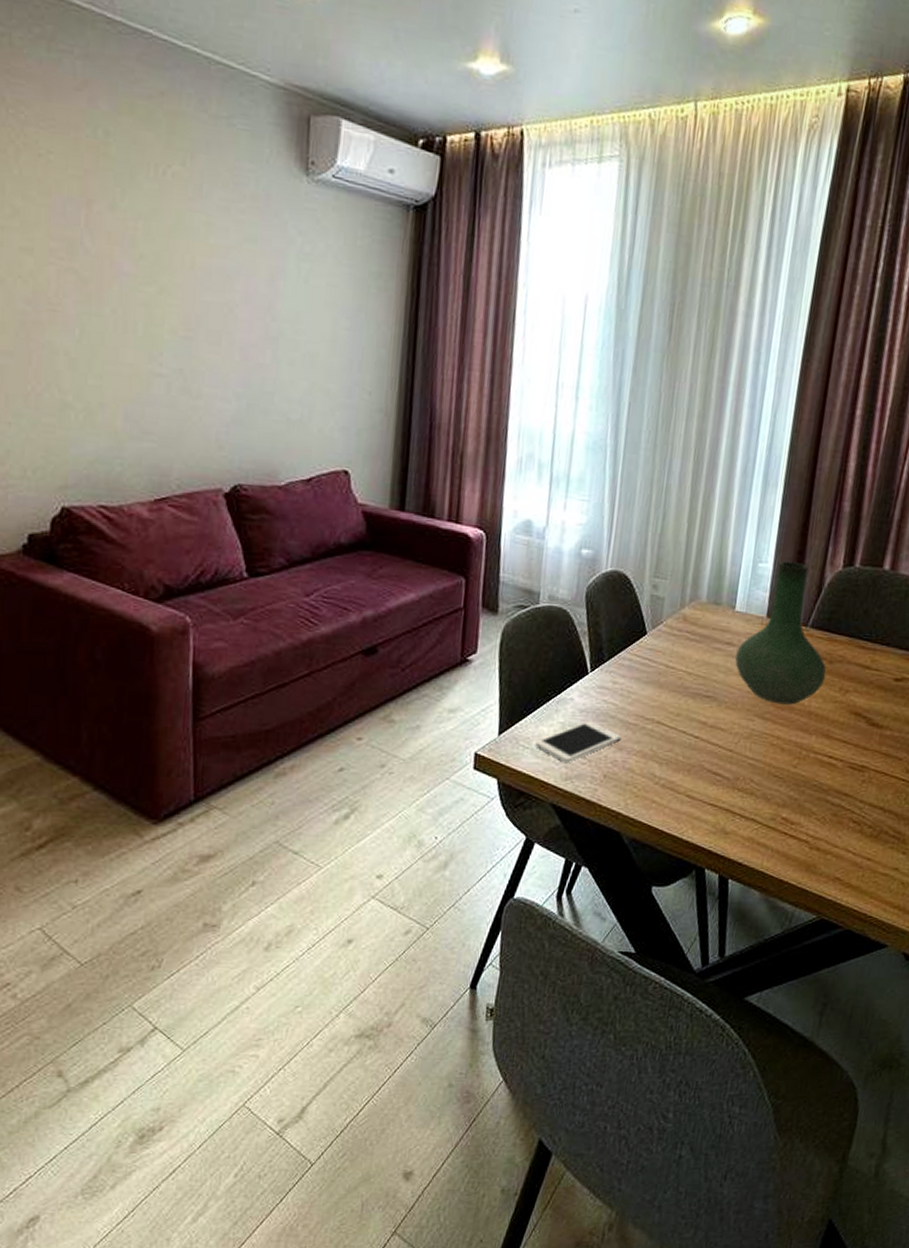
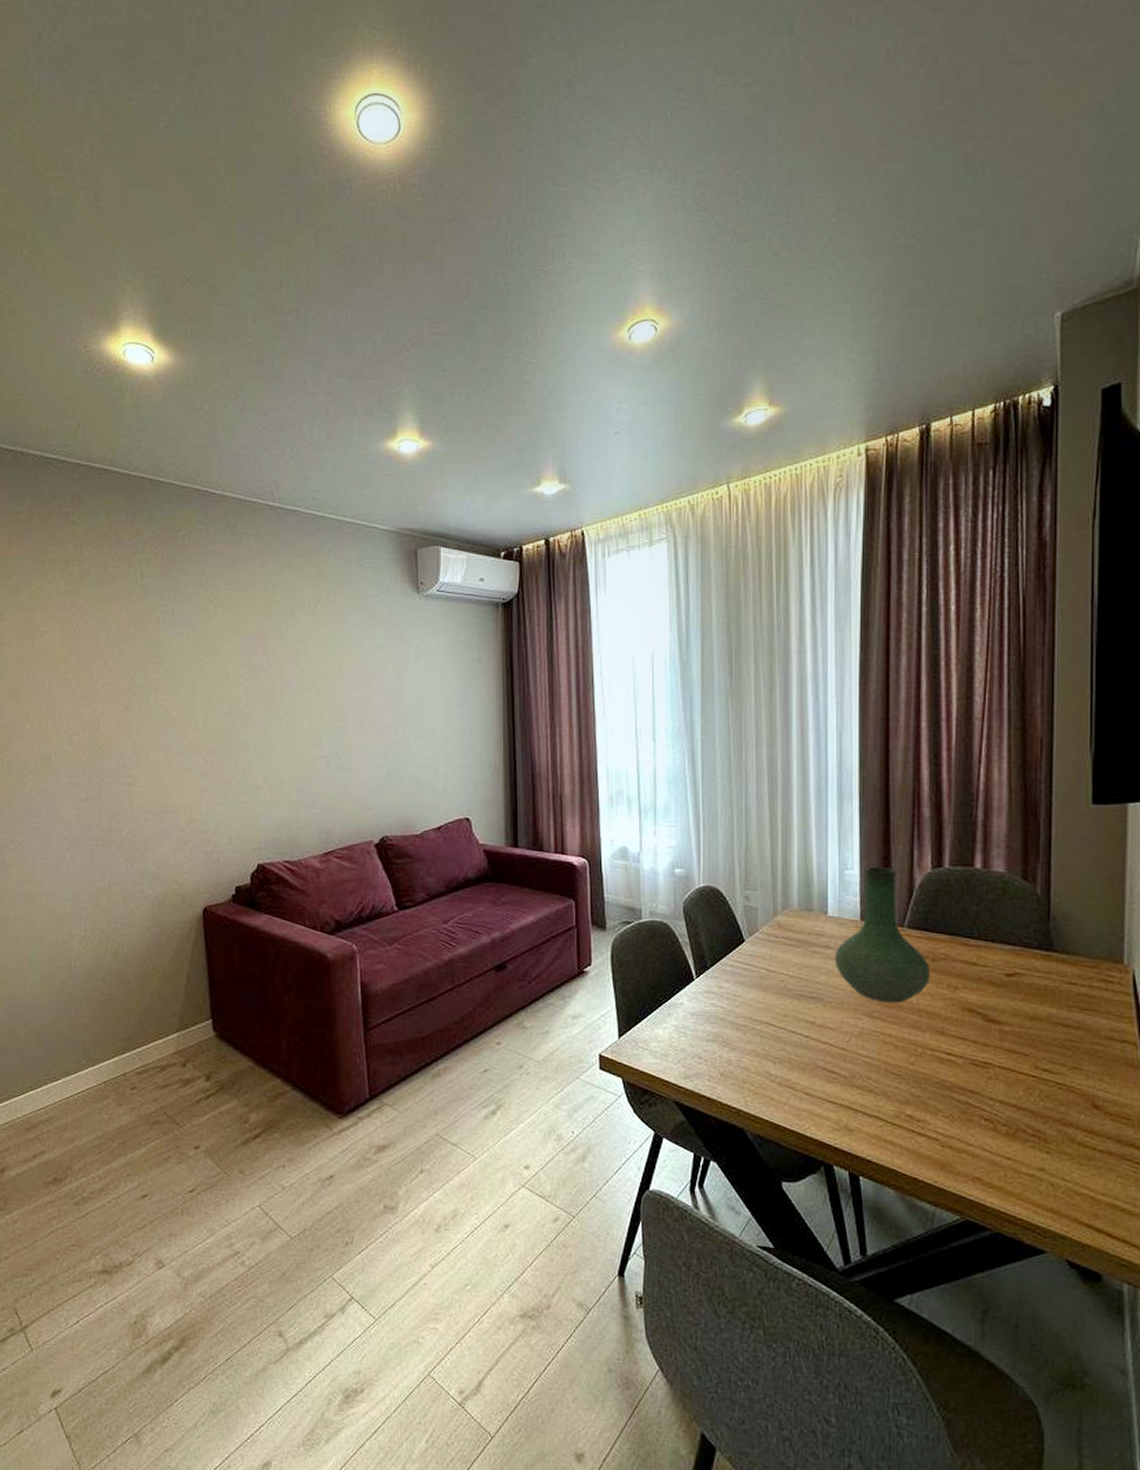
cell phone: present [535,720,622,762] -> none [653,1023,733,1062]

